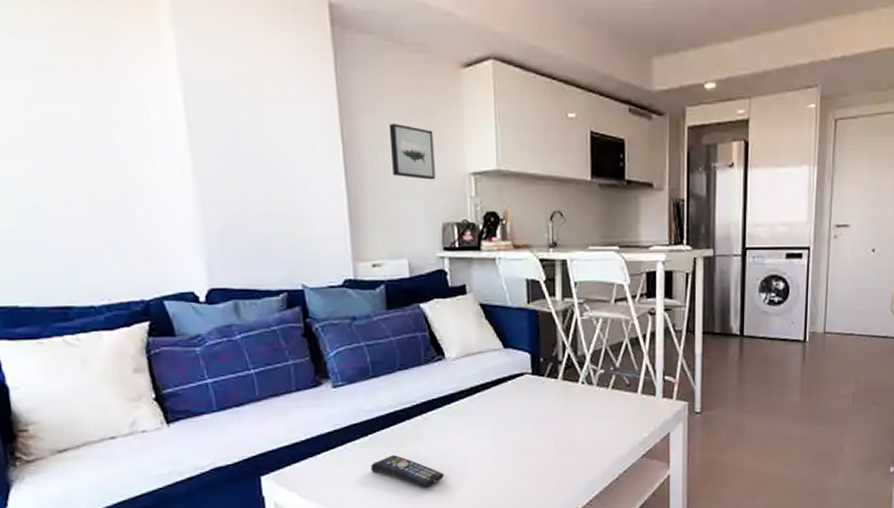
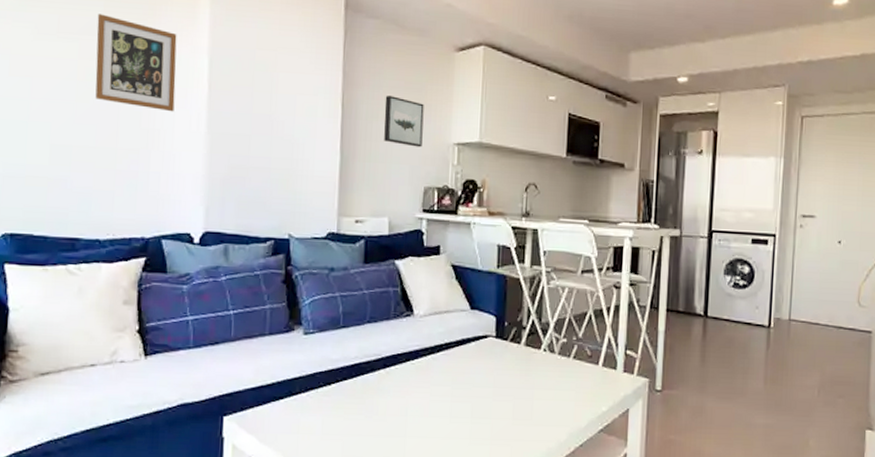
picture frame: none [41,46,153,158] -> present [95,13,177,112]
remote control: present [371,455,445,488] -> none [330,407,401,444]

